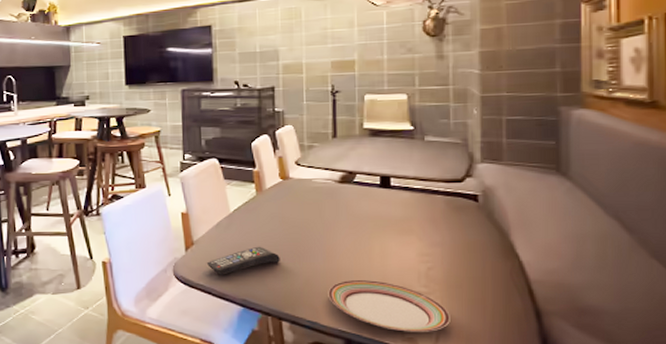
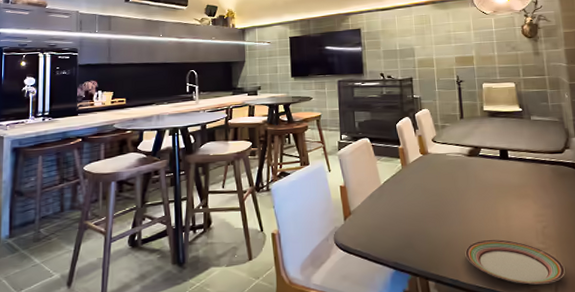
remote control: present [206,246,280,275] -> none [362,213,424,241]

